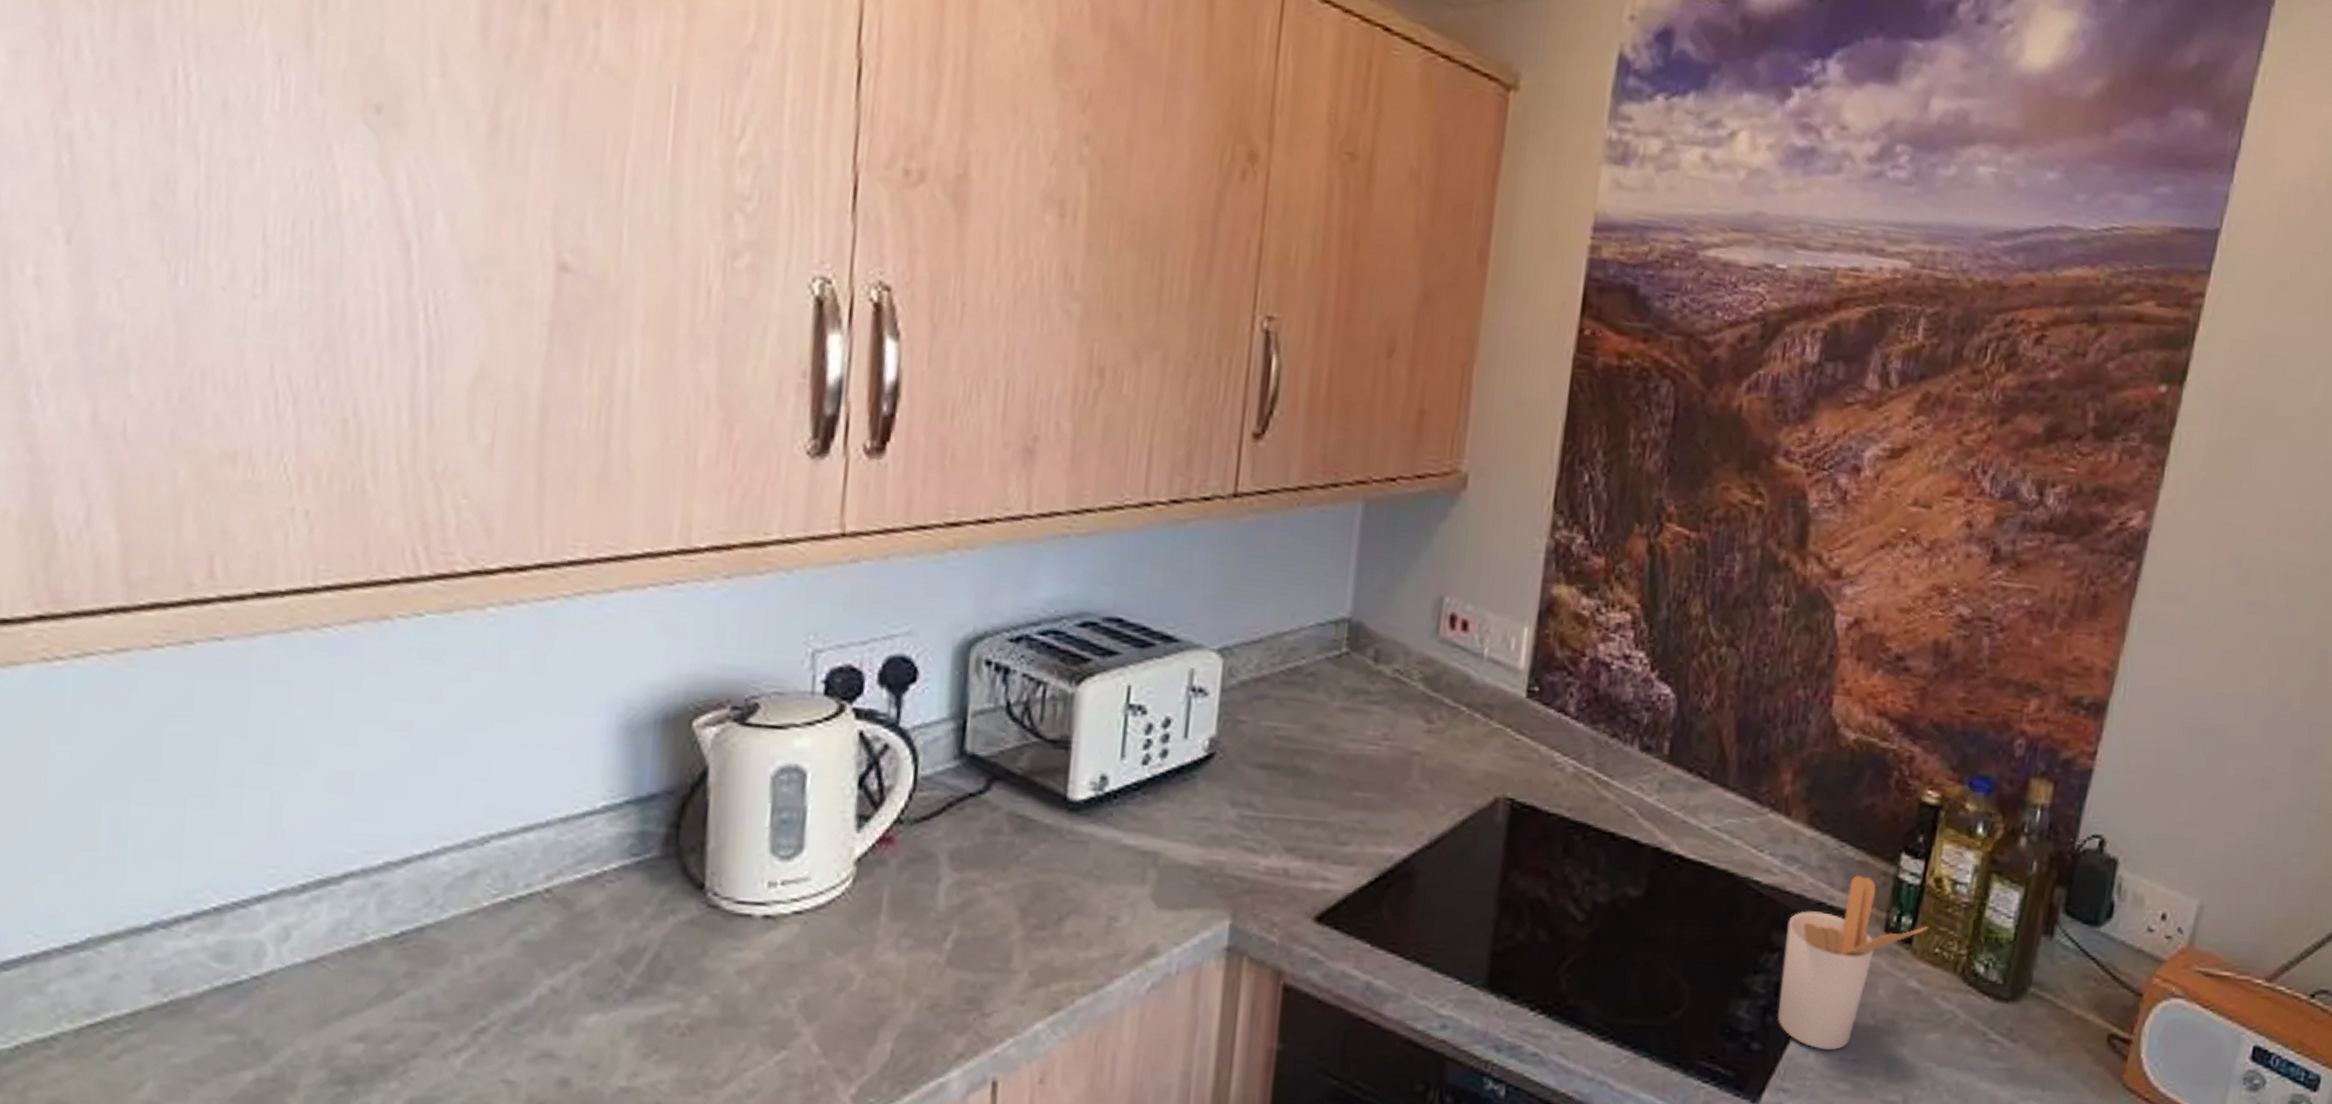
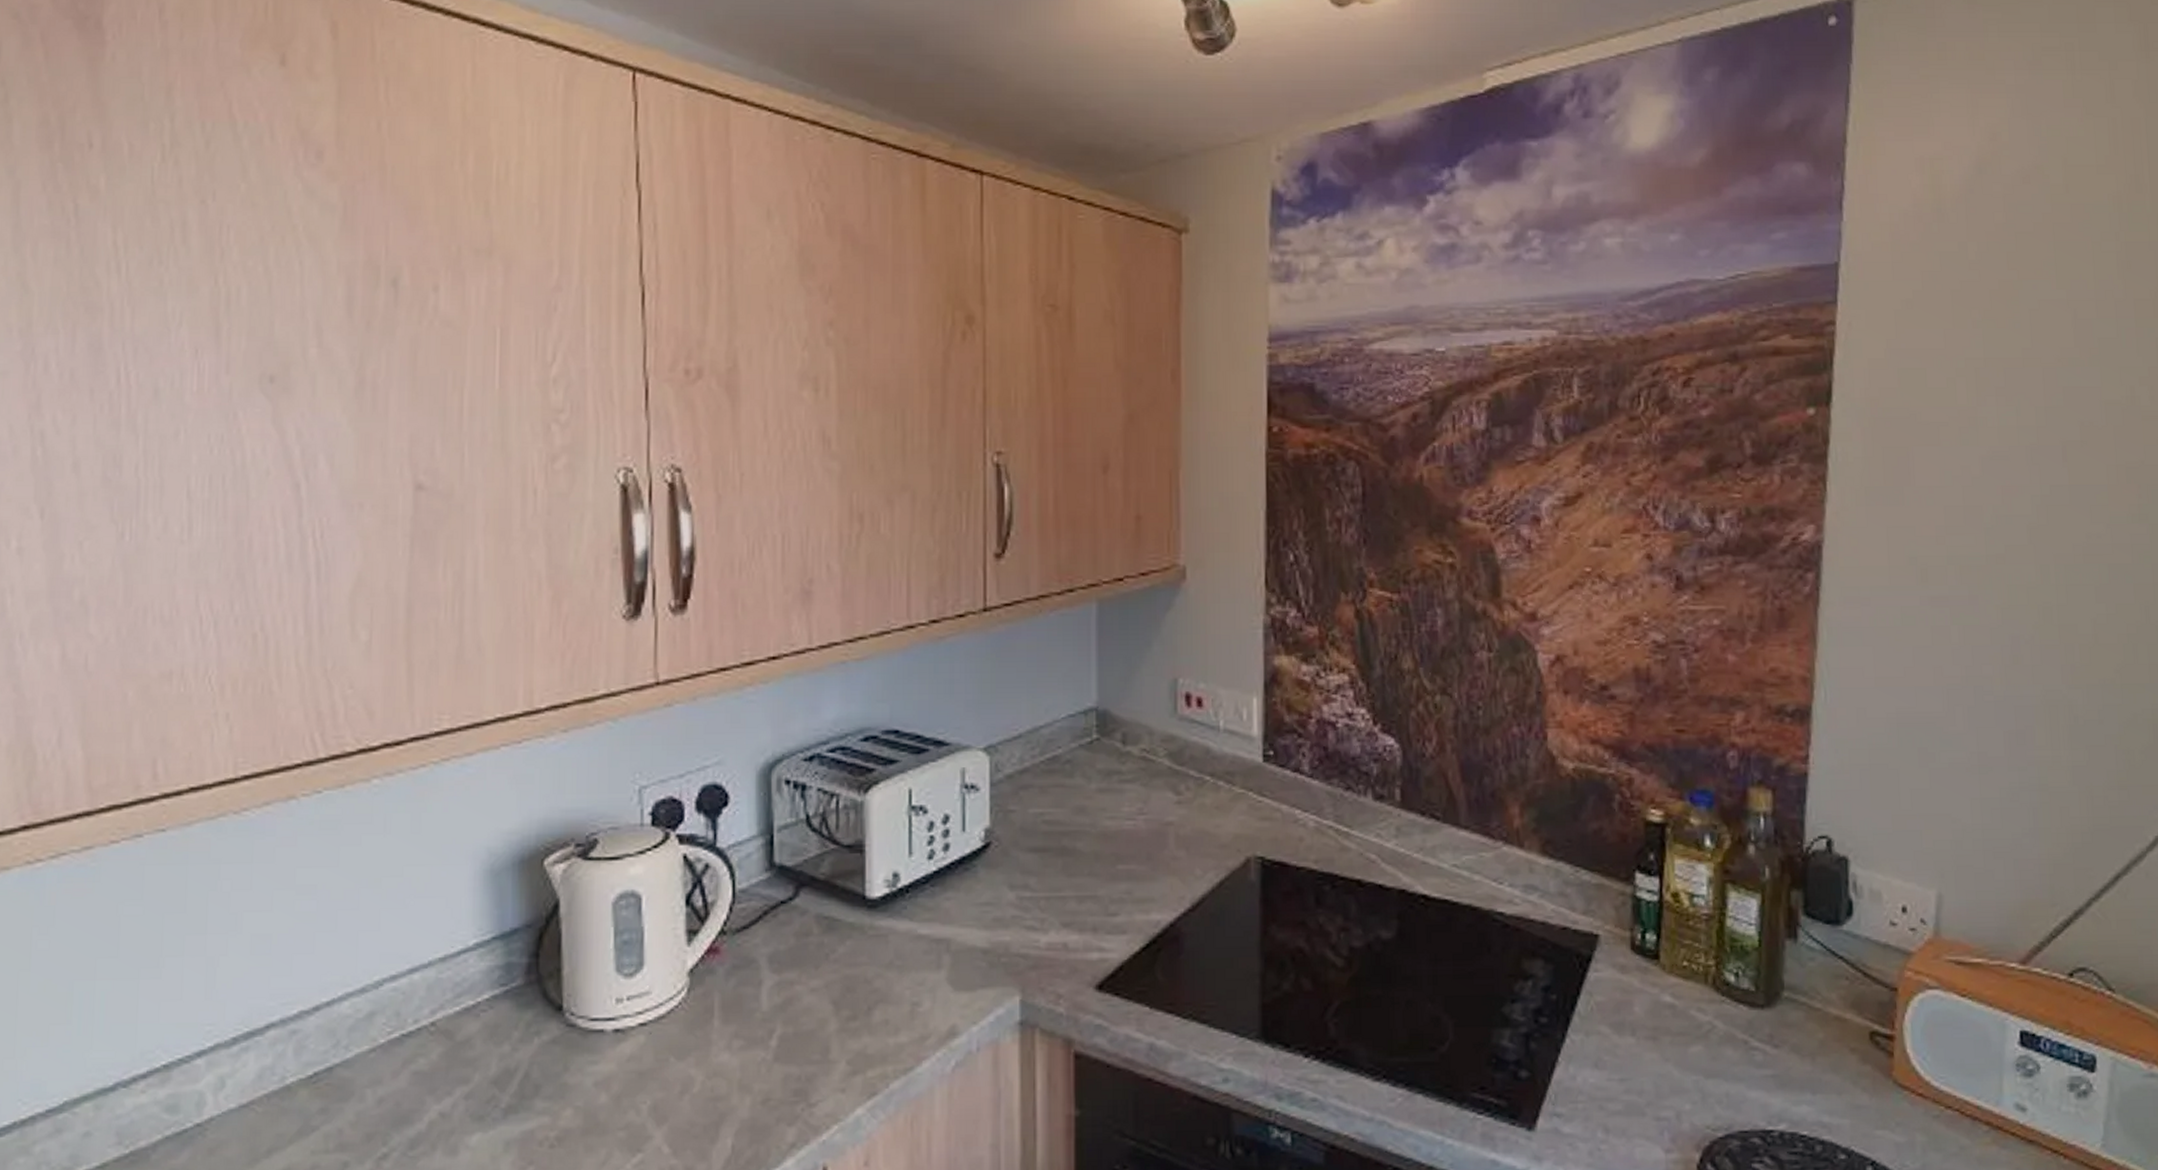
utensil holder: present [1777,874,1929,1051] -> none [1536,896,1674,1072]

